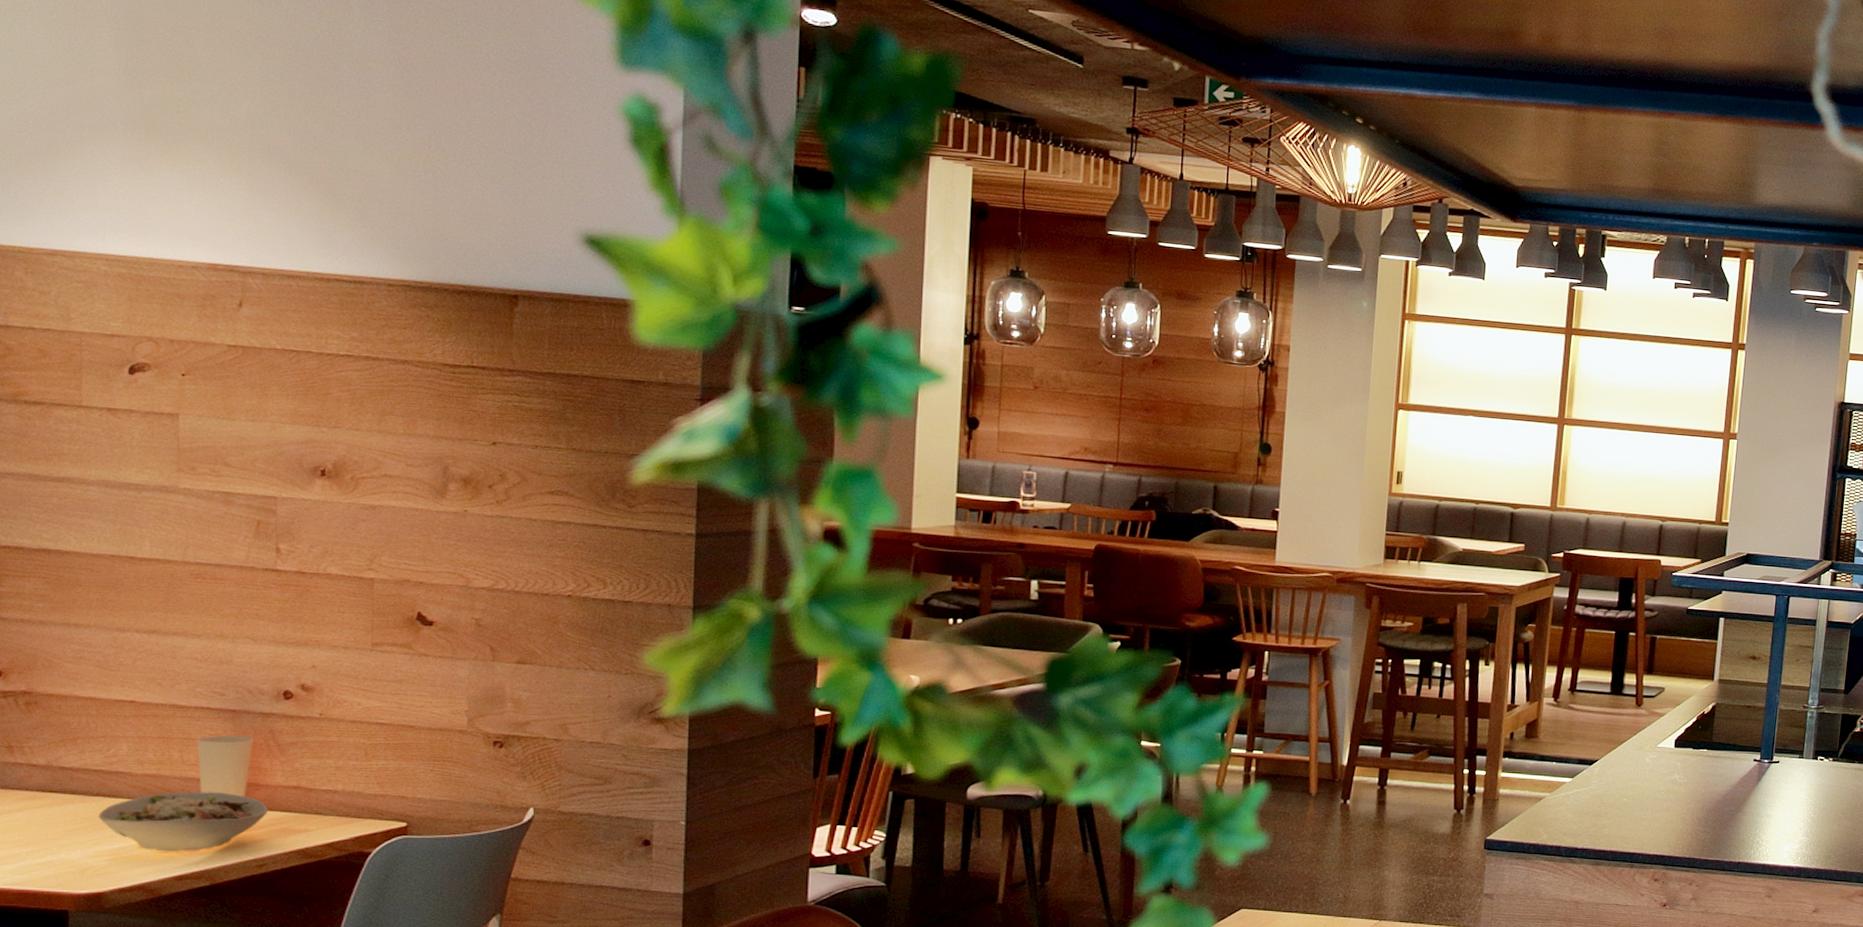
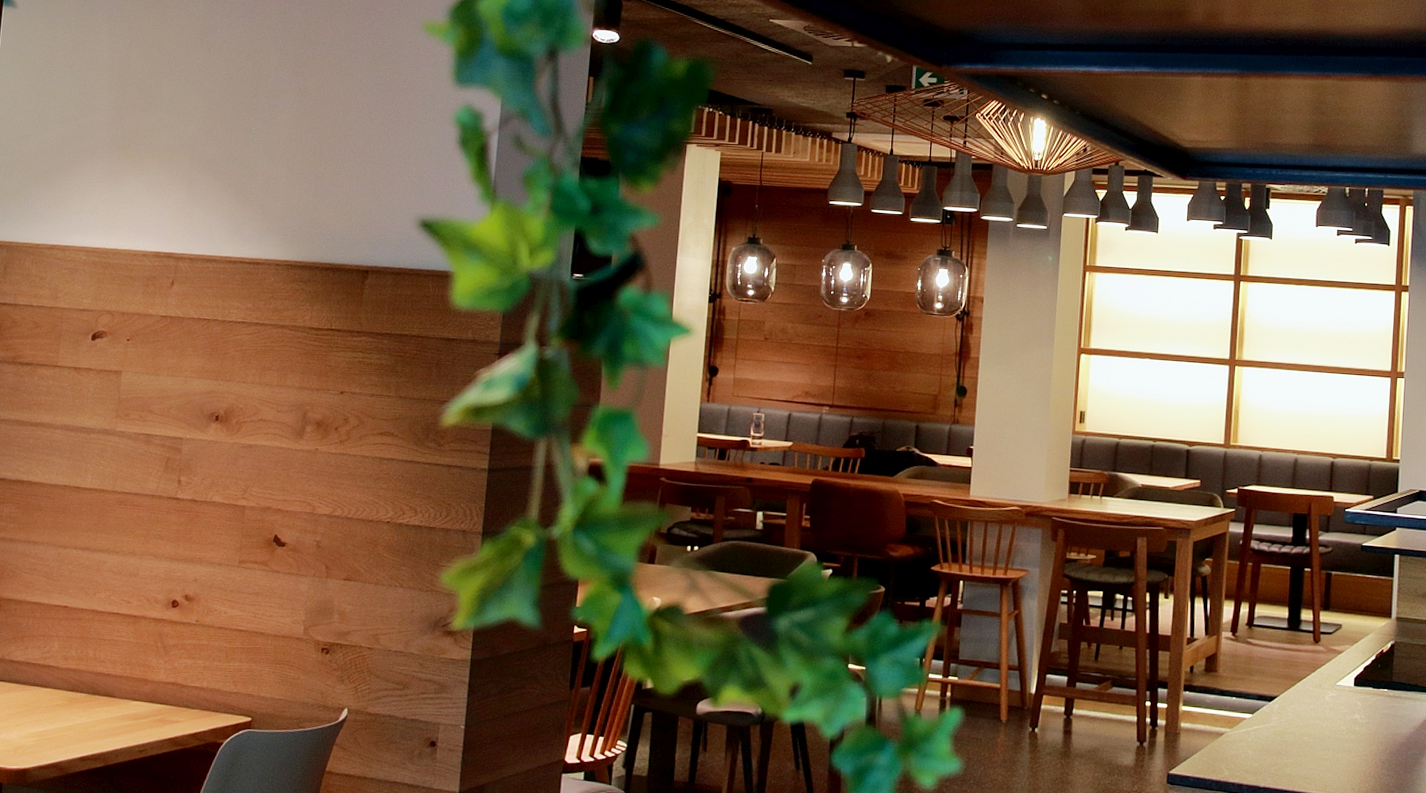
salad: present [99,791,268,852] -> none [32,684,152,737]
cup: present [197,735,255,797] -> none [105,637,148,691]

